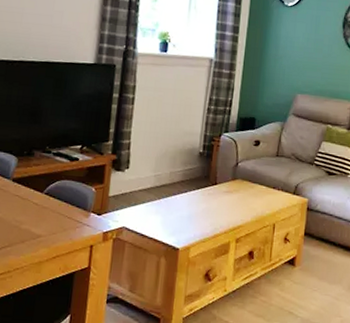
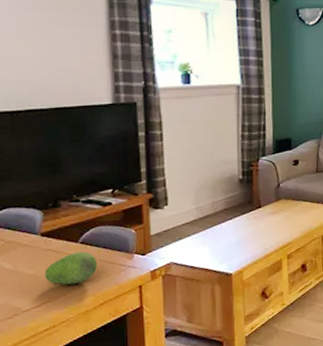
fruit: none [9,202,57,233] -> present [45,251,98,285]

